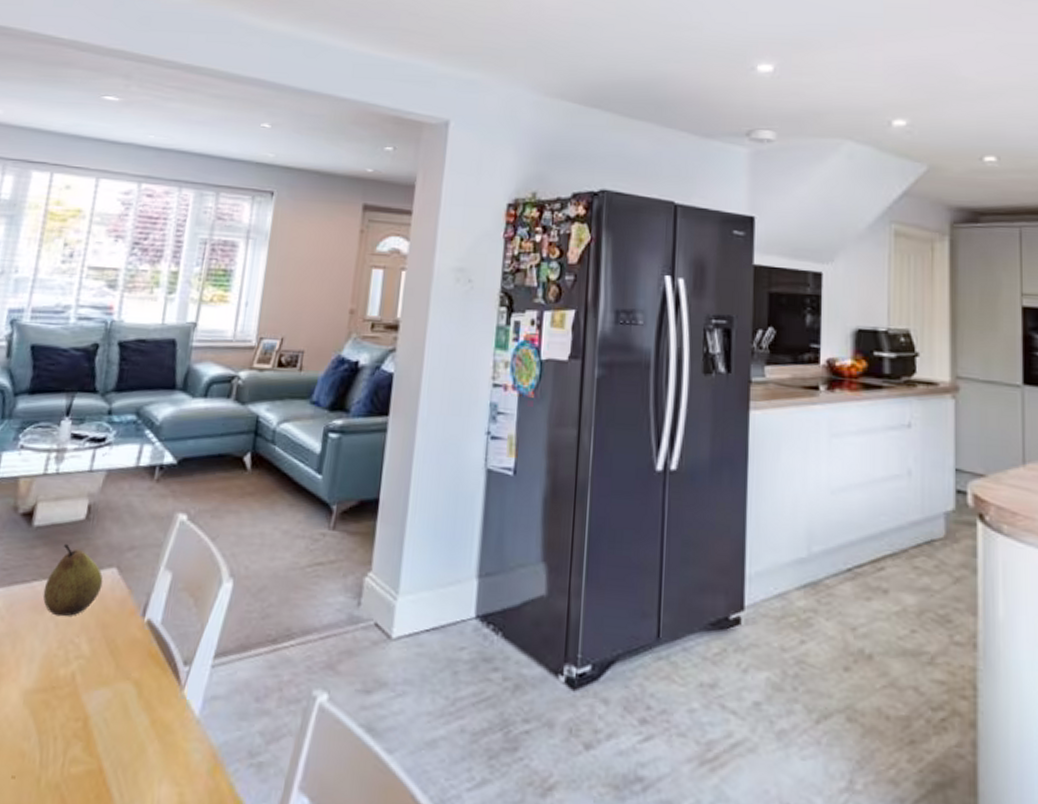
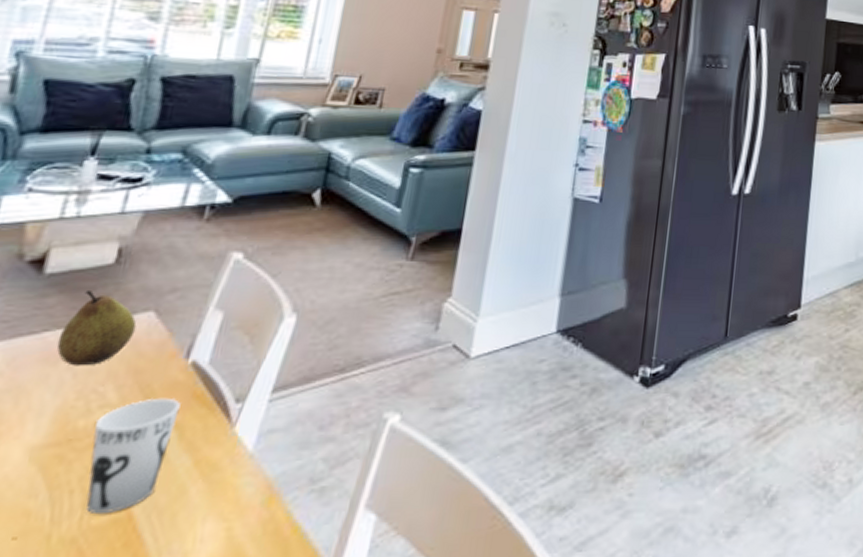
cup: none [66,653,139,764] -> present [86,397,181,515]

